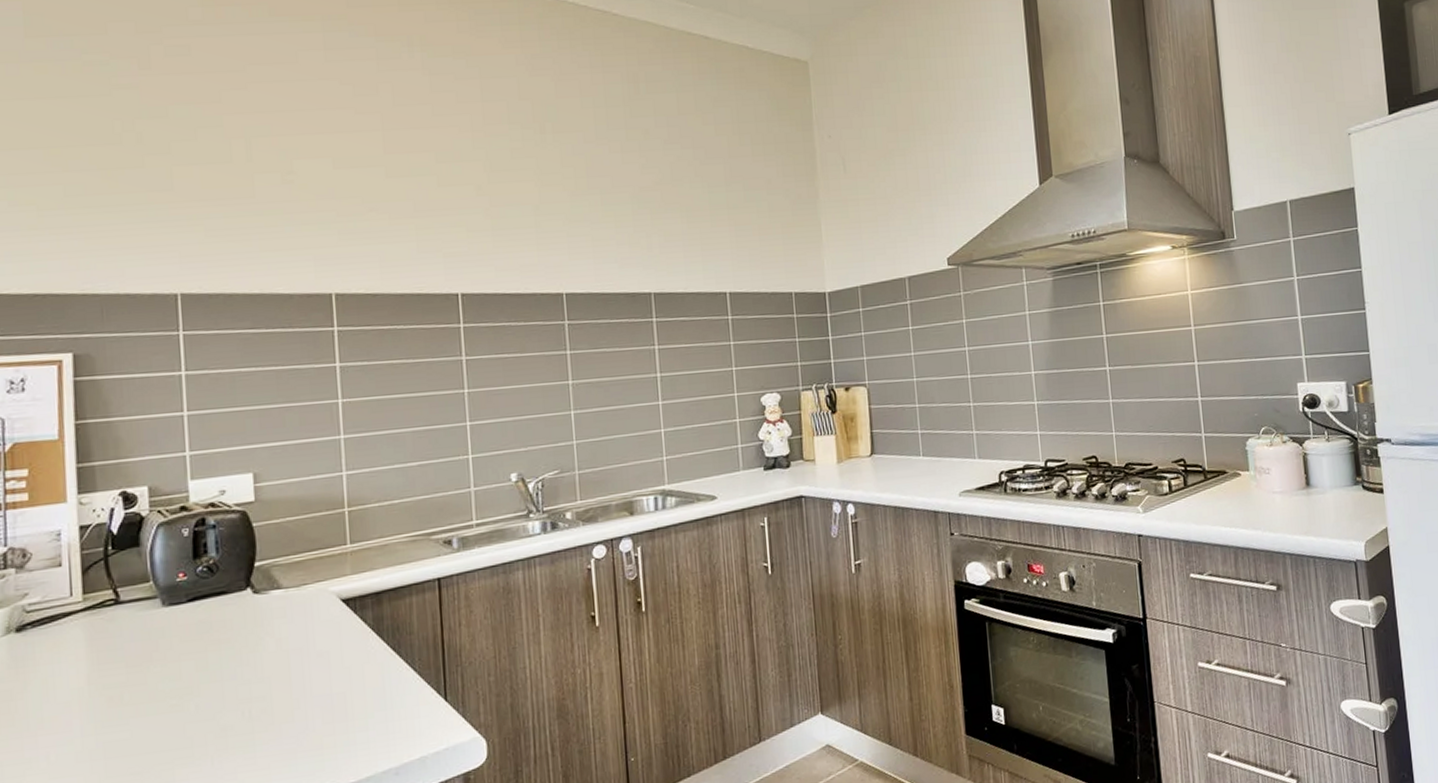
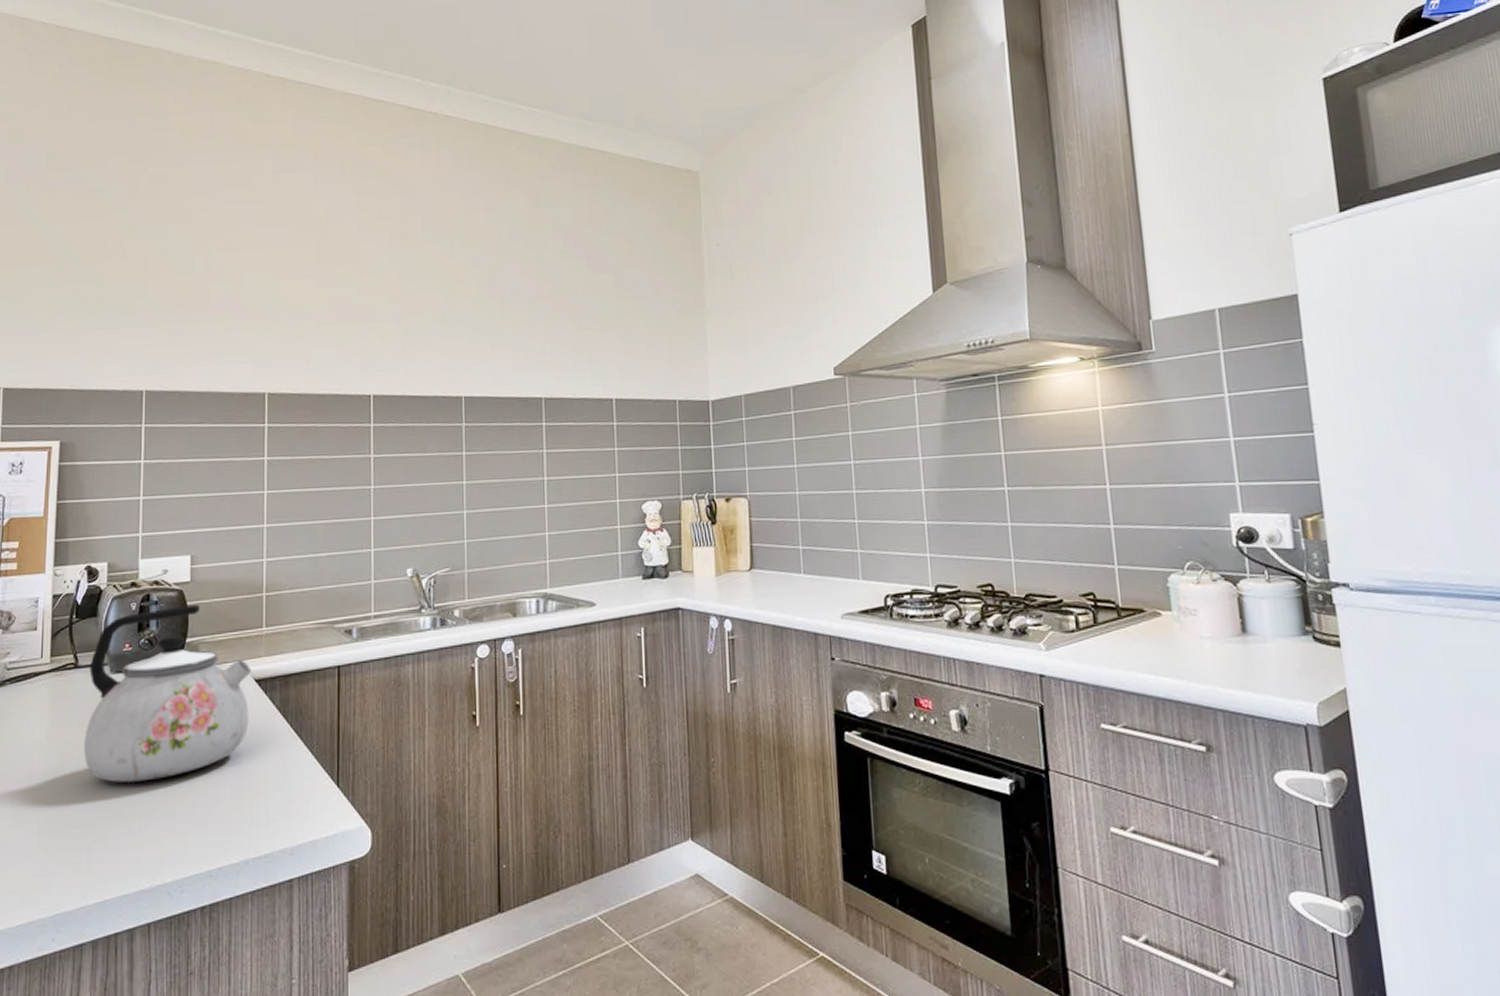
kettle: none [134,525,338,723] -> present [84,604,252,783]

